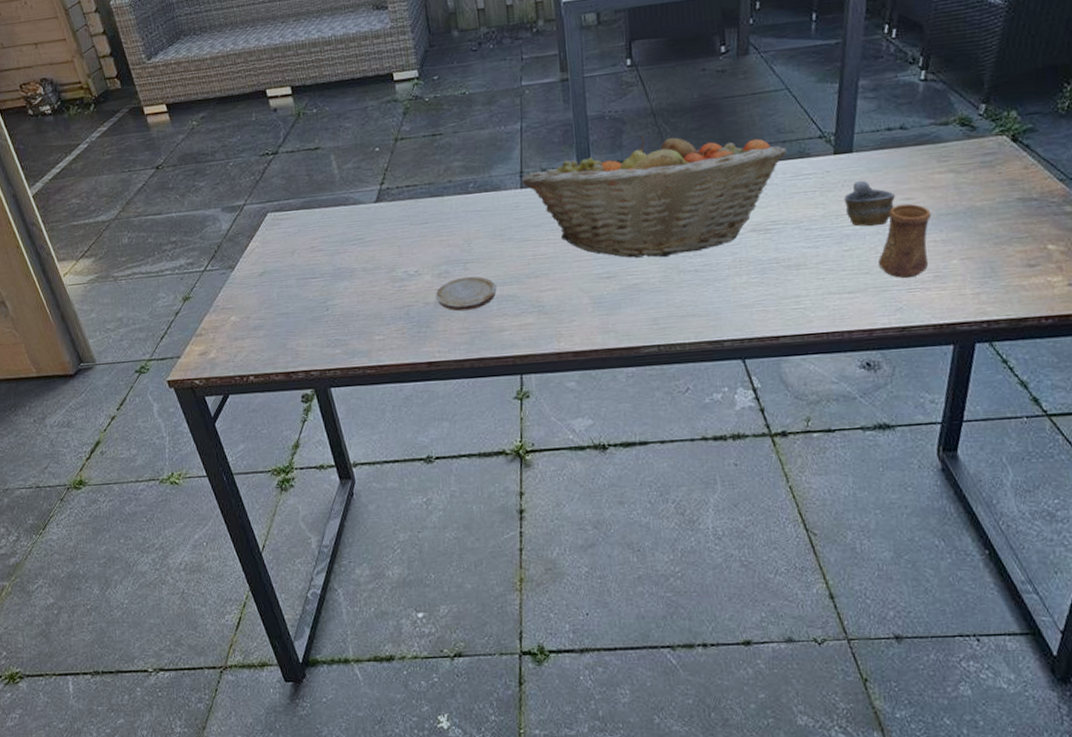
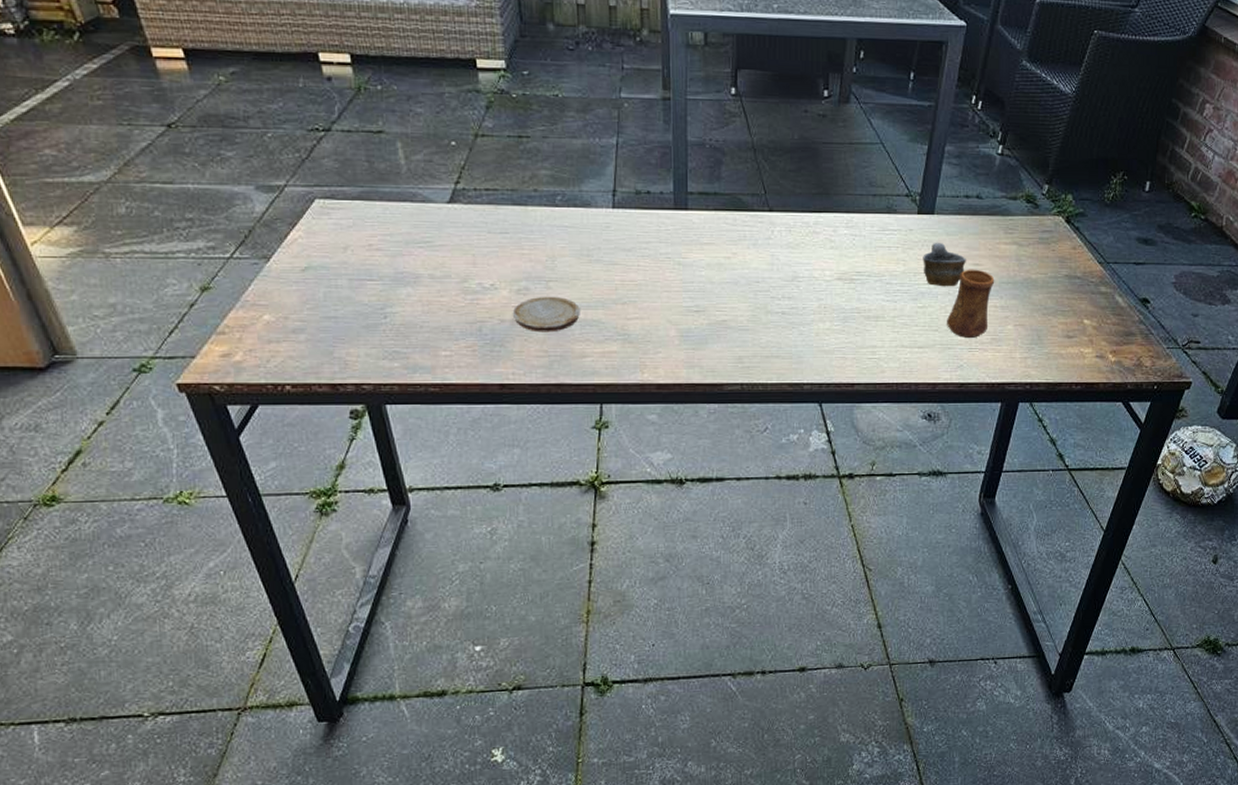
fruit basket: present [521,135,787,258] -> none [613,169,876,297]

